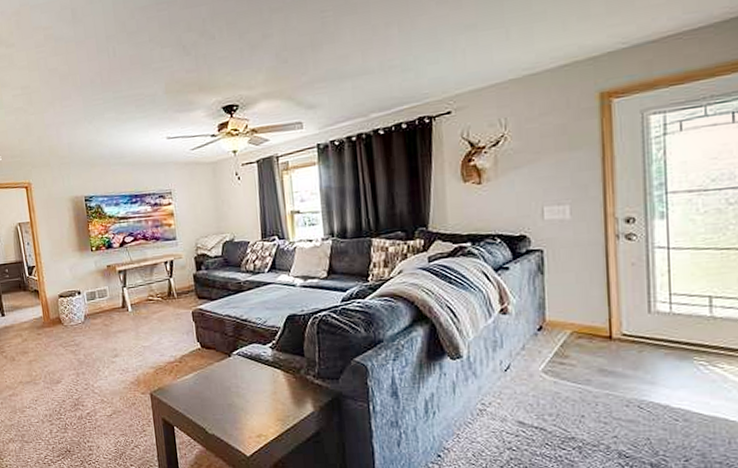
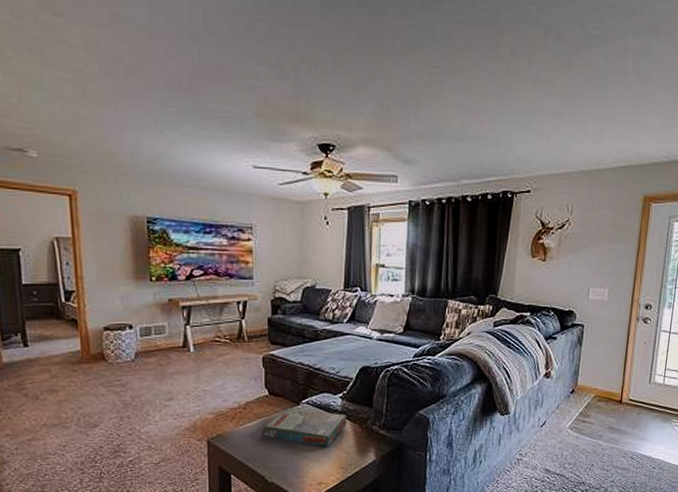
board game: none [198,359,280,399] -> present [262,407,347,447]

